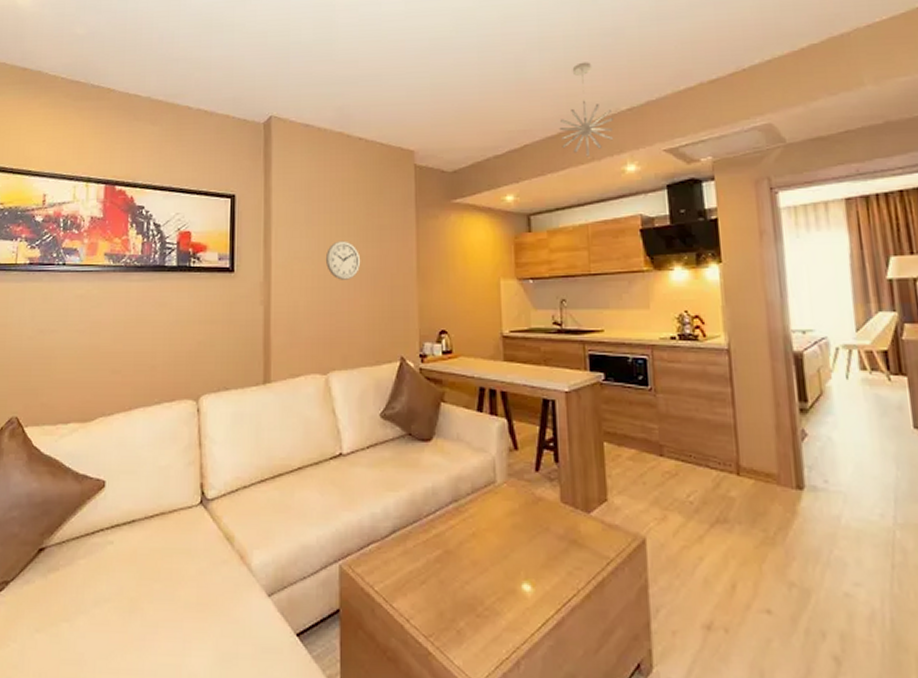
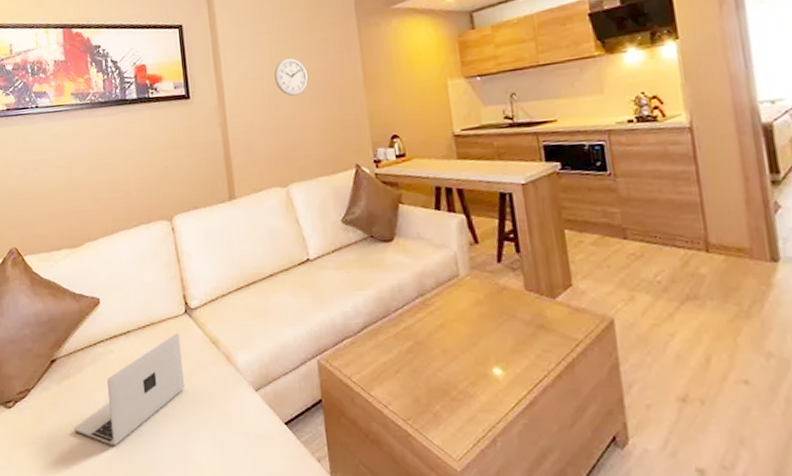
laptop: none [54,525,191,652] -> present [74,332,185,445]

